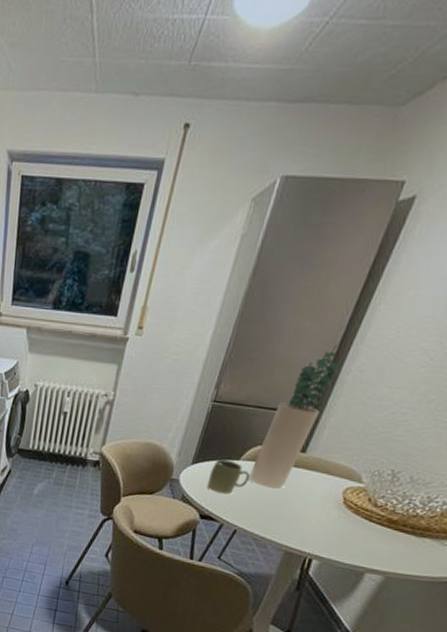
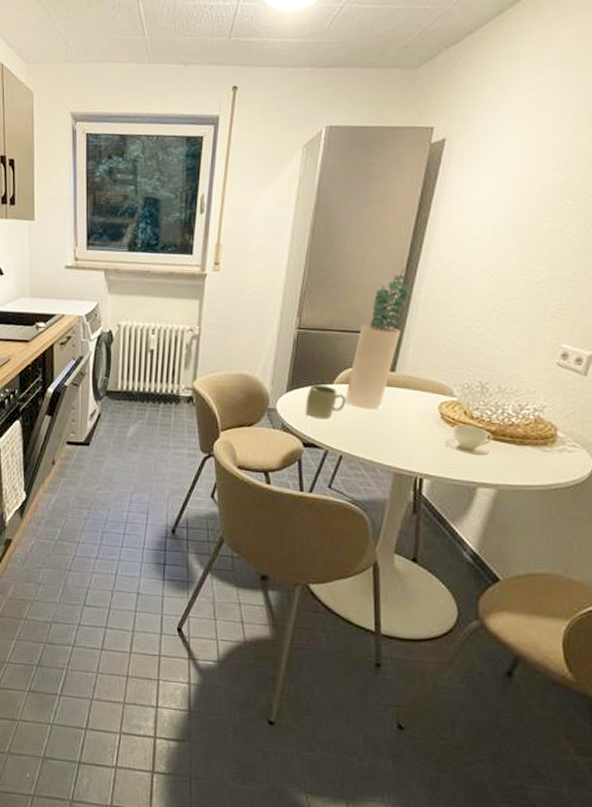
teacup: none [342,510,393,544] -> present [445,424,492,456]

